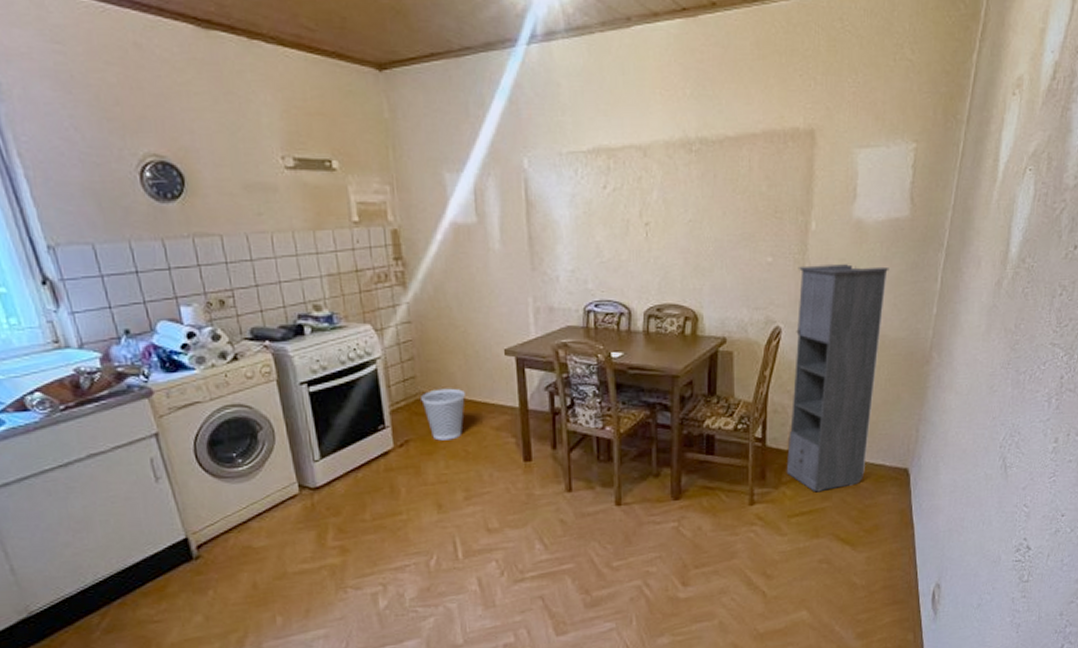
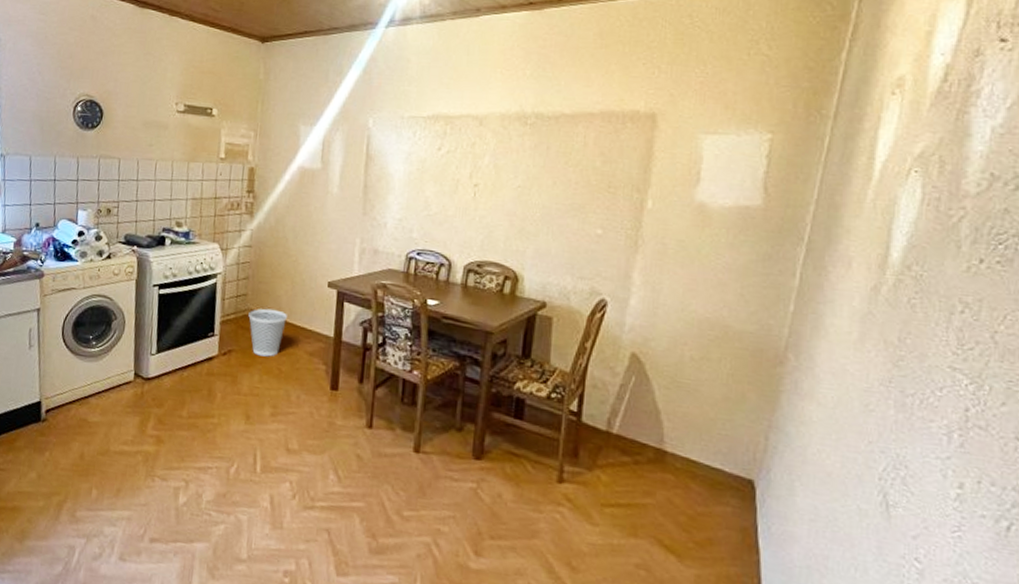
storage cabinet: present [786,264,889,492] -> none [602,242,736,486]

